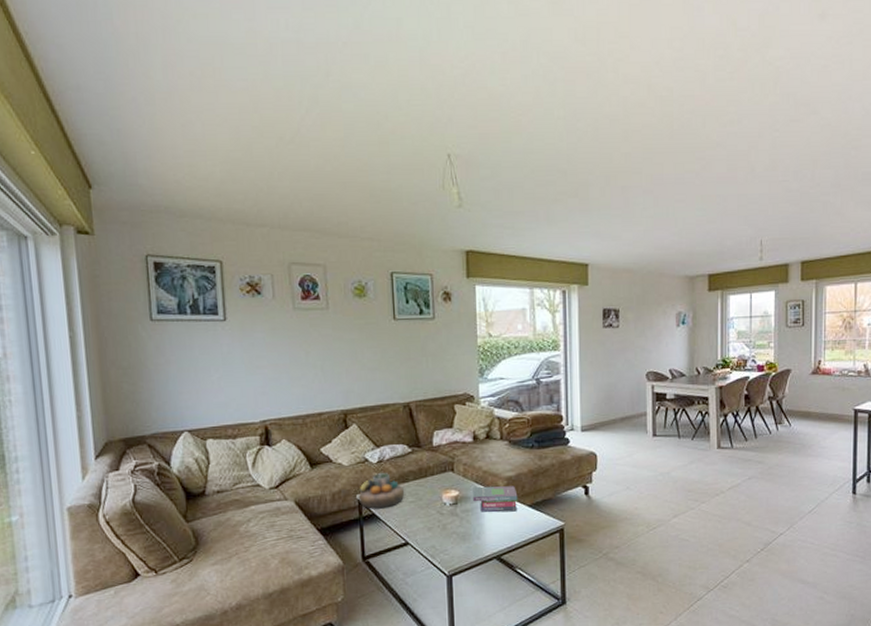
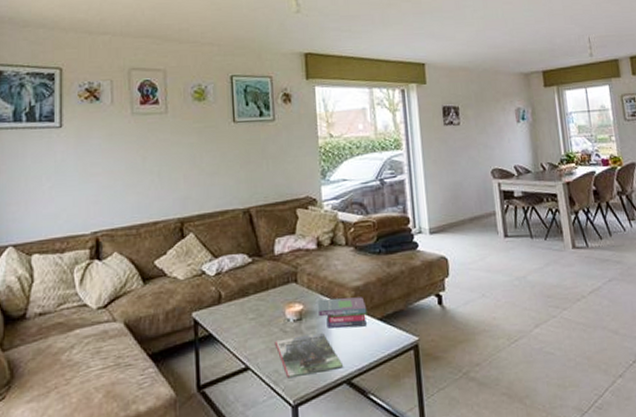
decorative bowl: present [359,472,404,509] -> none [195,286,244,329]
magazine: none [432,515,493,553] -> present [274,332,343,379]

